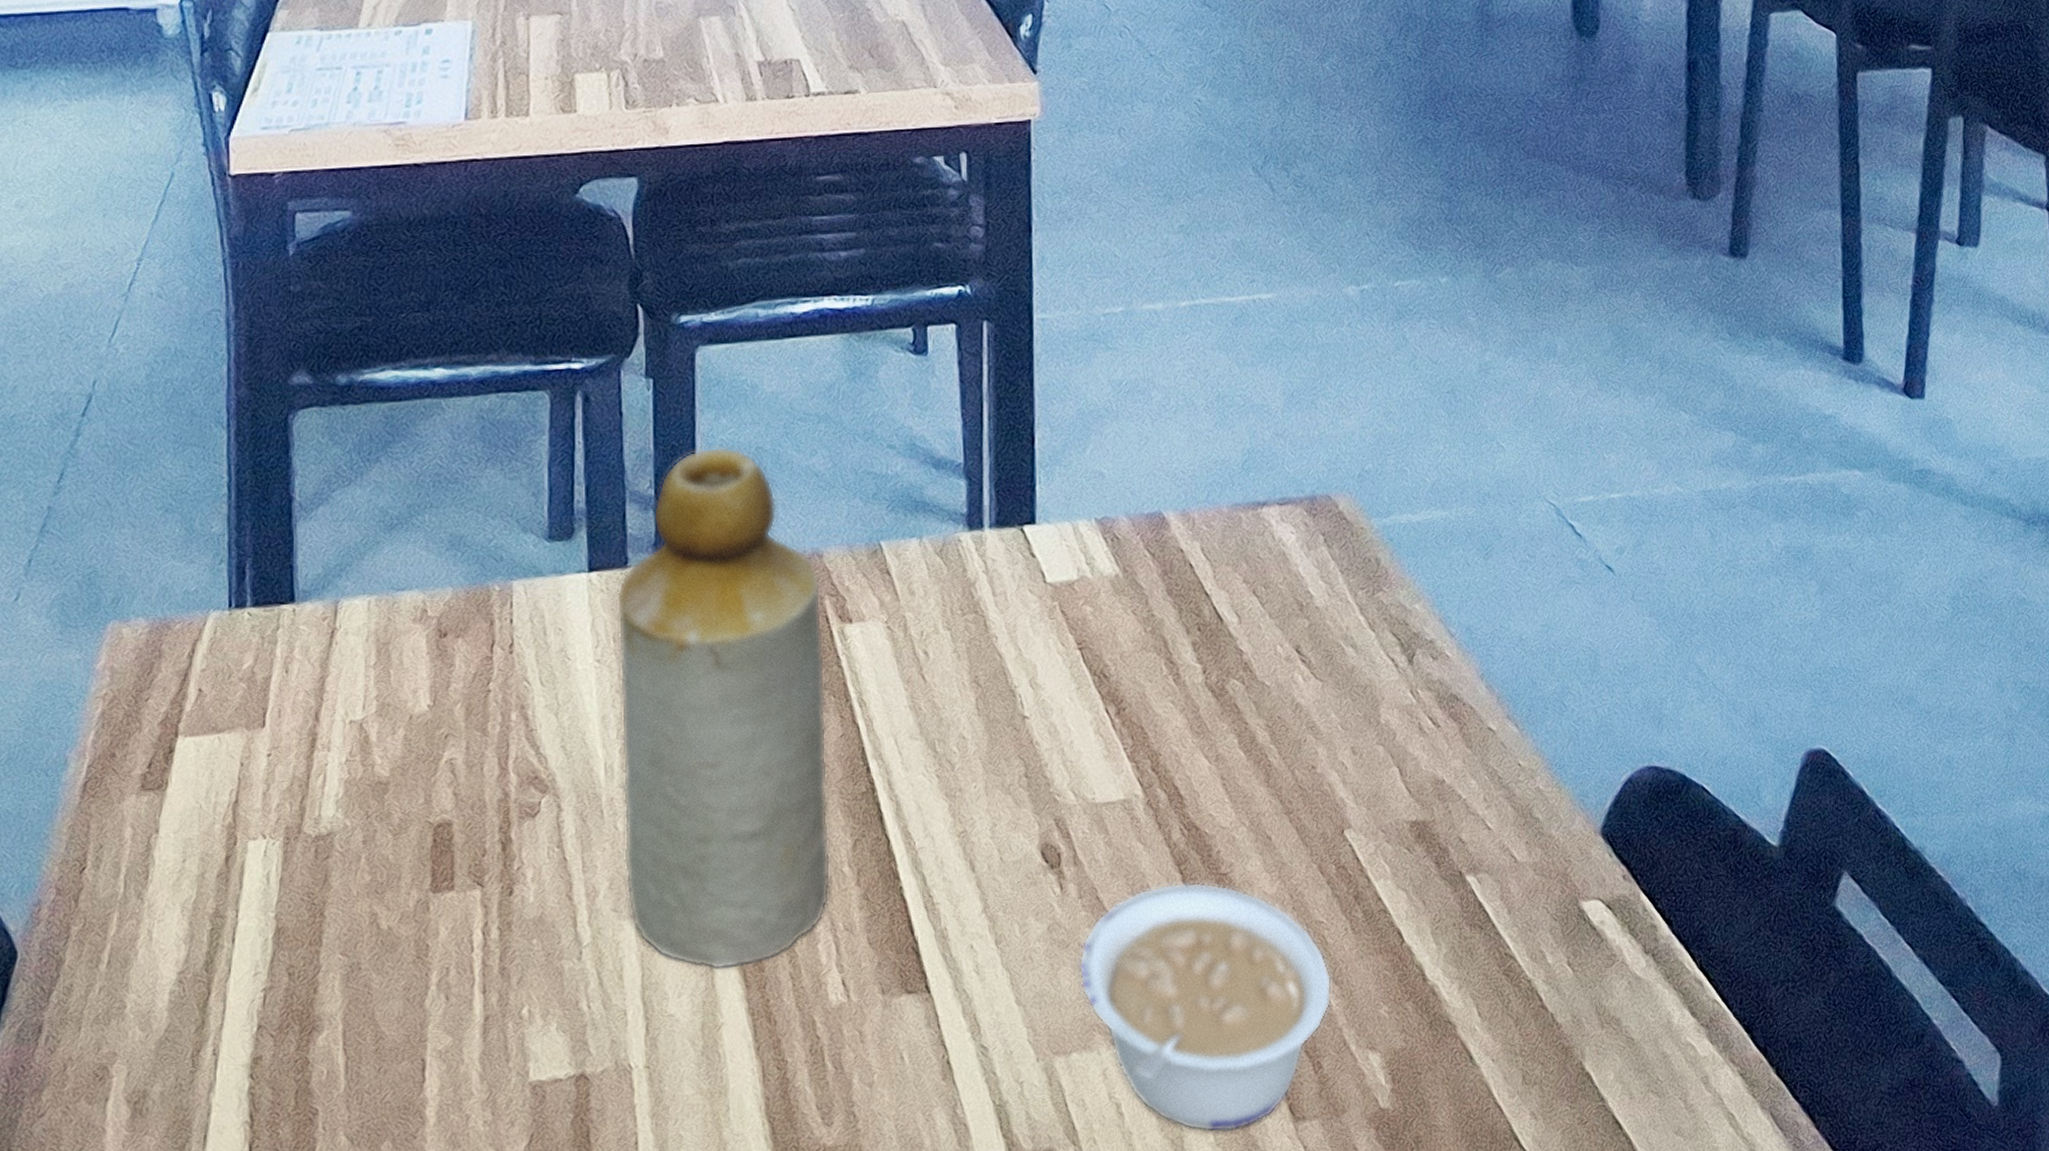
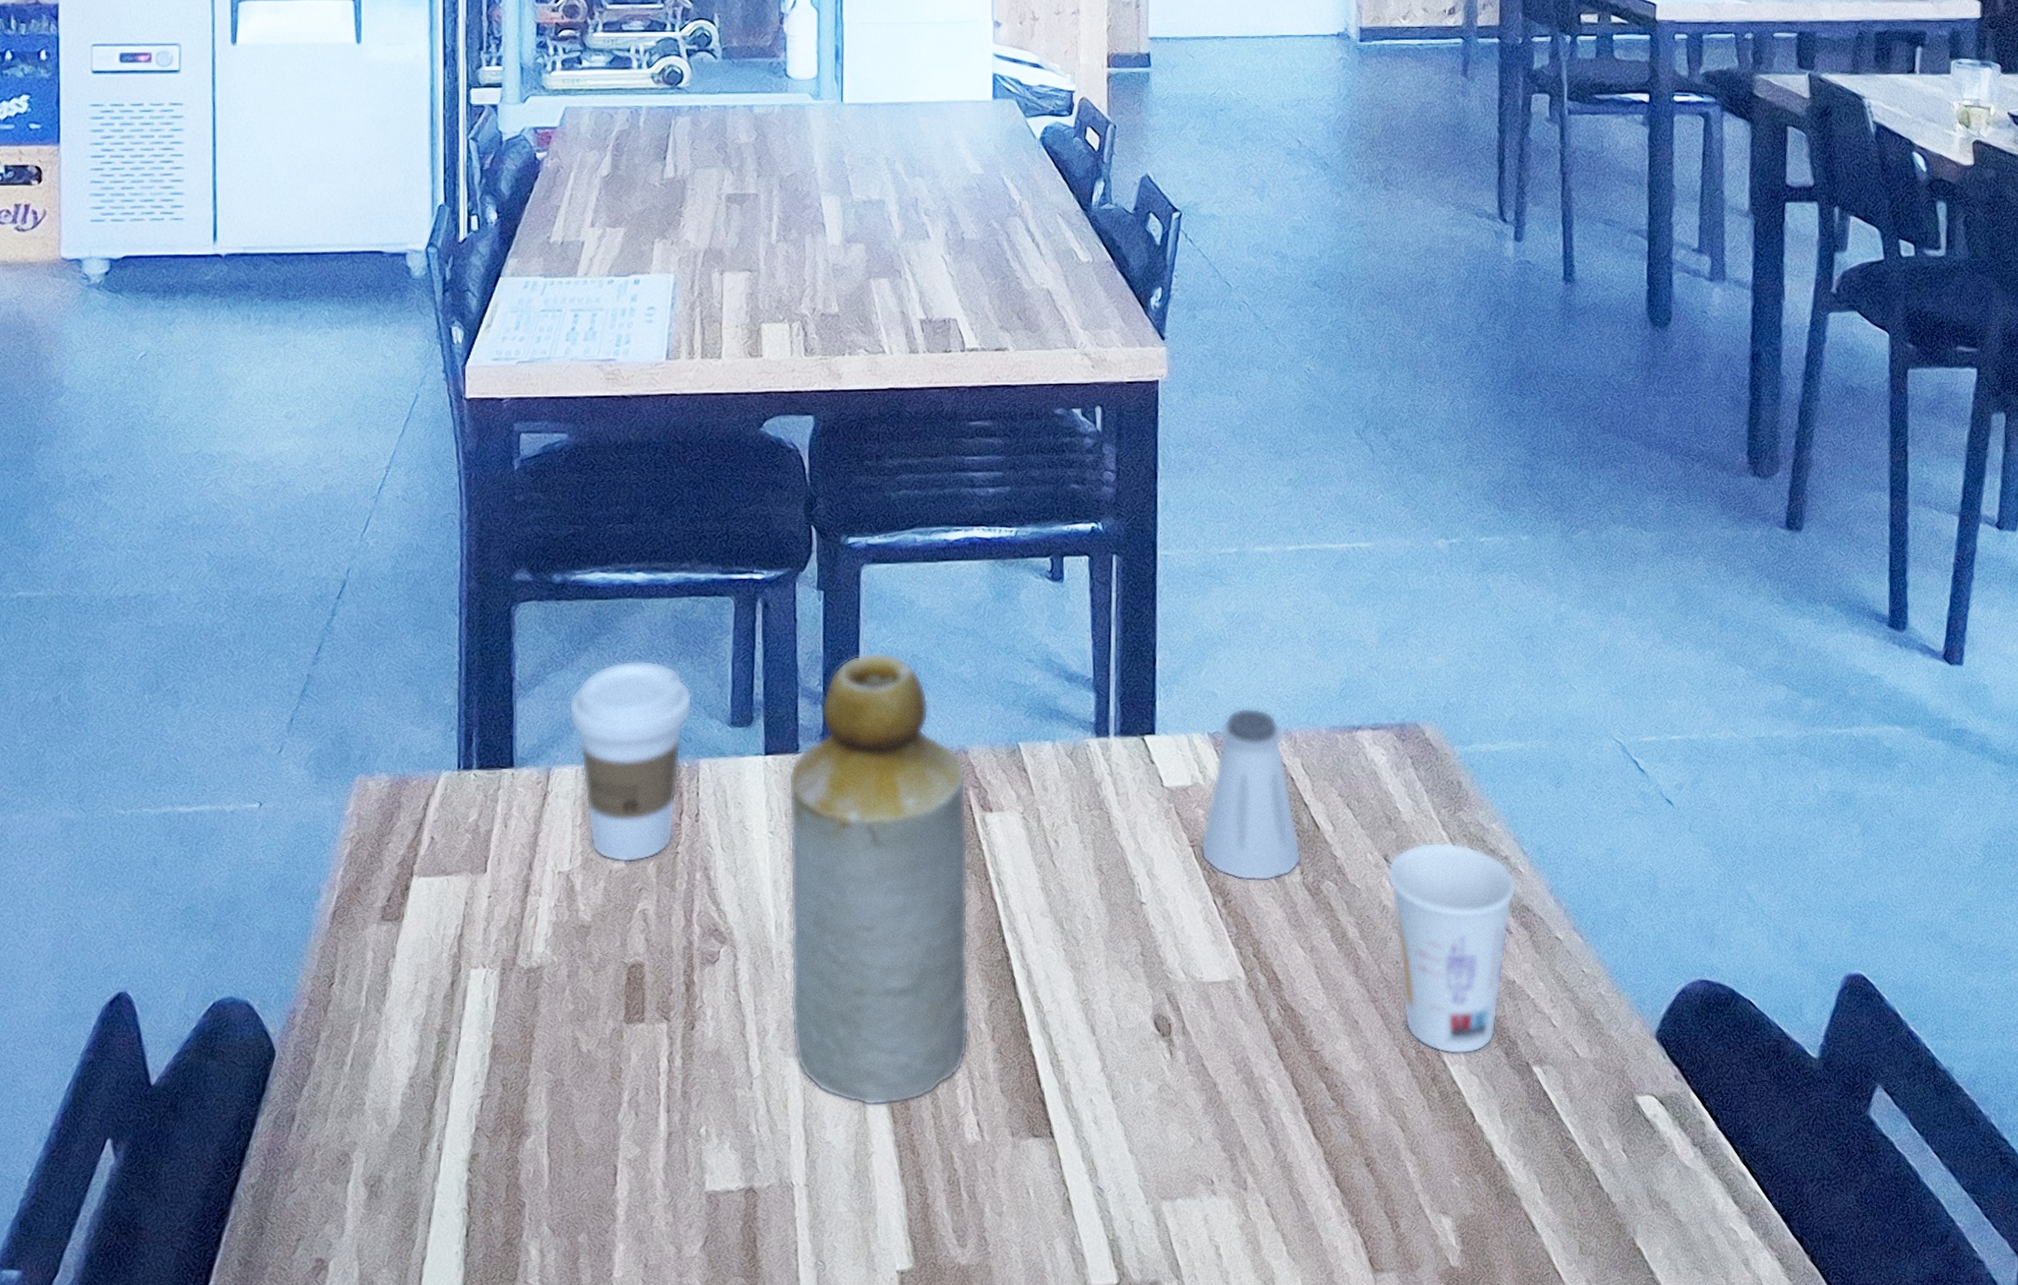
coffee cup: none [358,469,503,706] -> present [568,660,693,863]
legume: present [1077,881,1332,1133] -> none [1184,1056,1410,1278]
saltshaker: none [1089,487,1205,685] -> present [1200,707,1303,882]
cup: none [1299,627,1444,868] -> present [1387,842,1517,1055]

